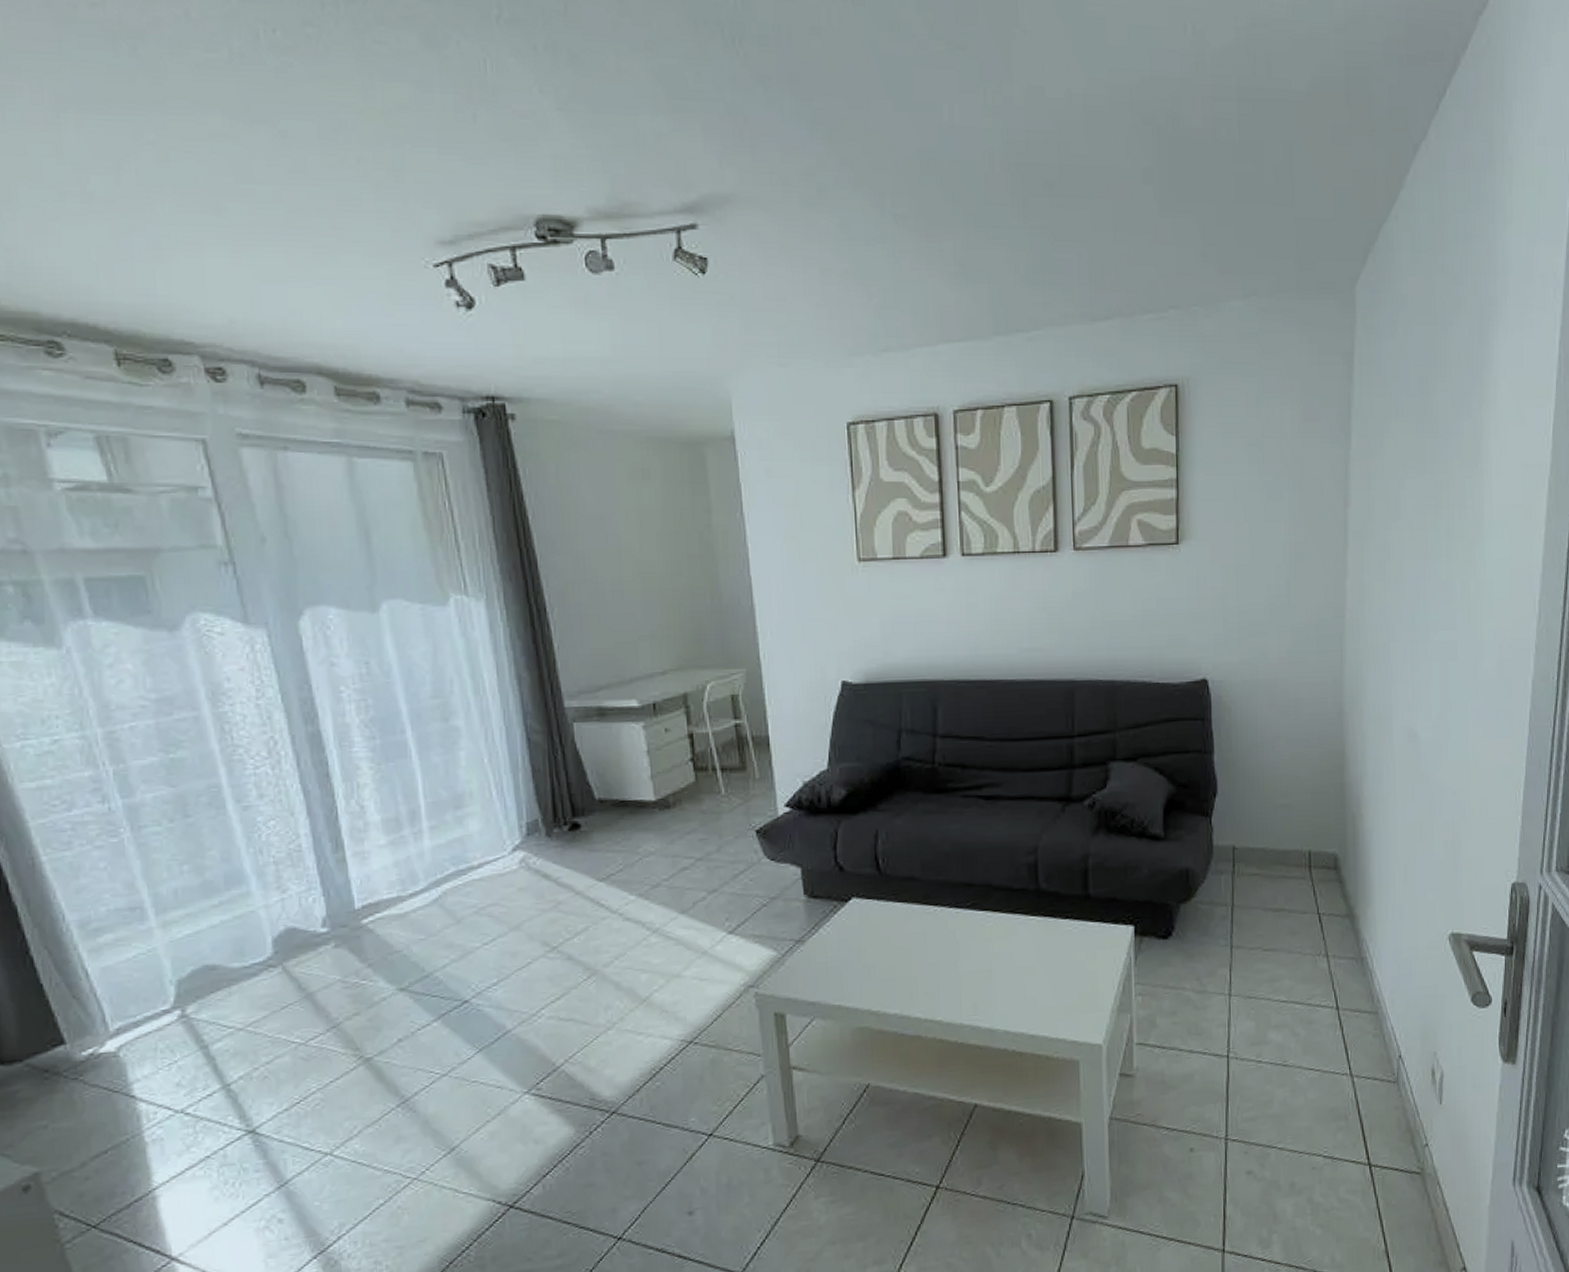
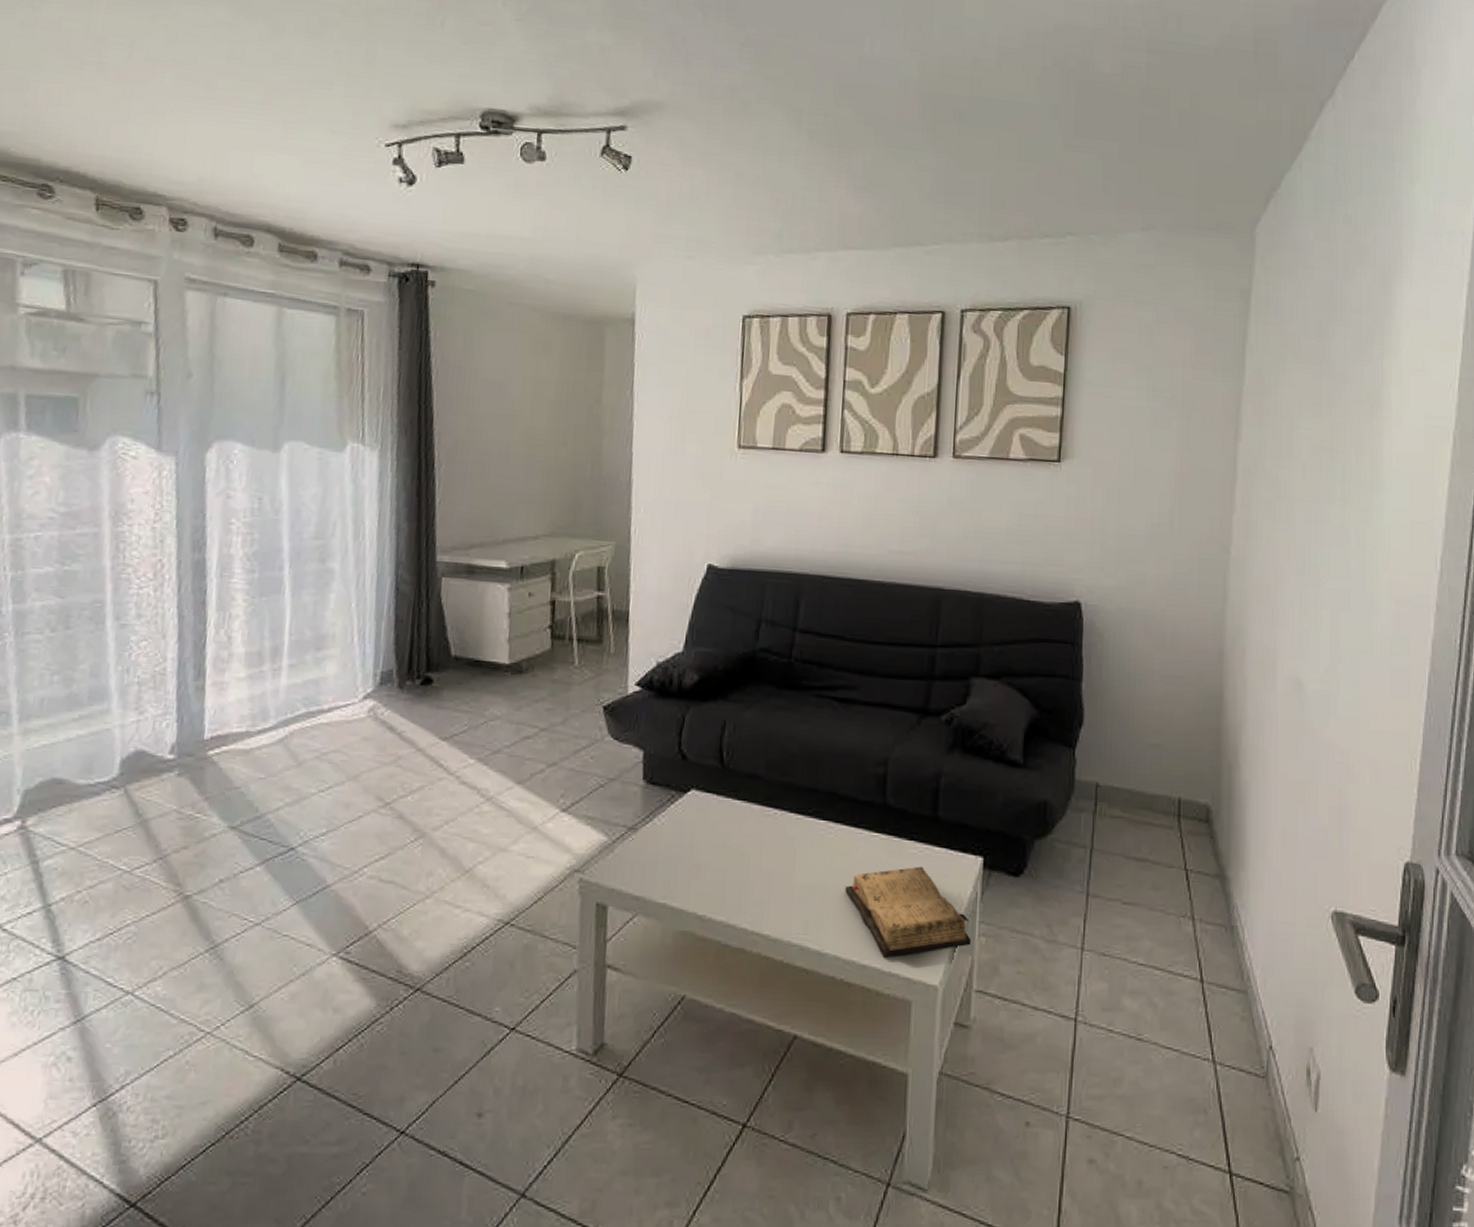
diary: none [1008,941,1129,1026] -> present [845,866,972,958]

